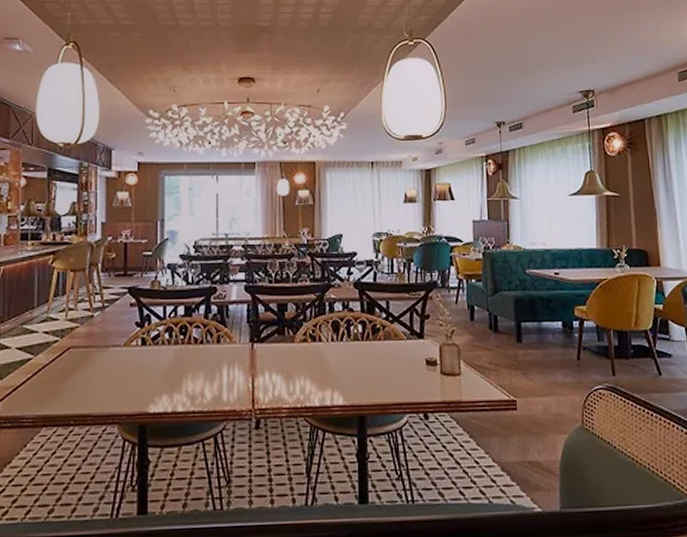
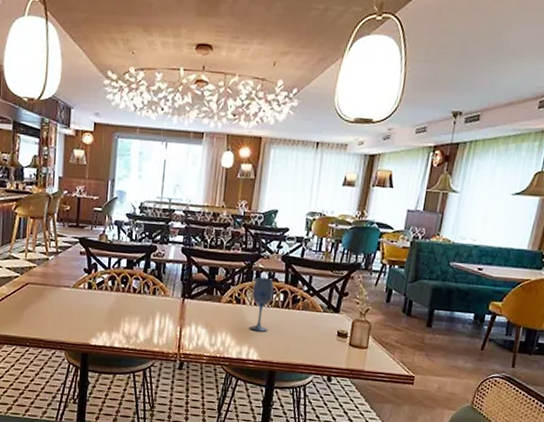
wineglass: none [327,309,351,371] -> present [250,277,275,332]

